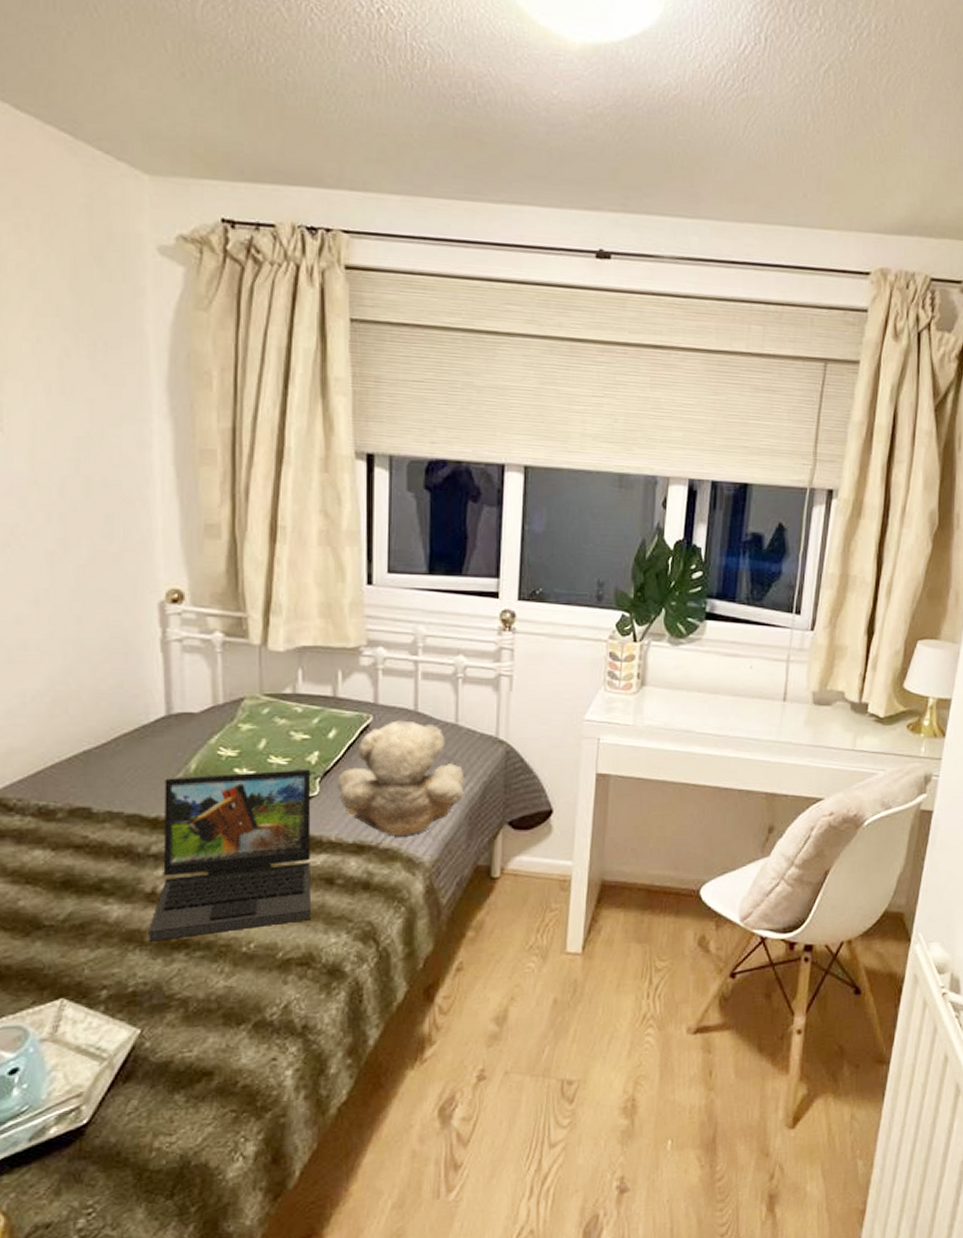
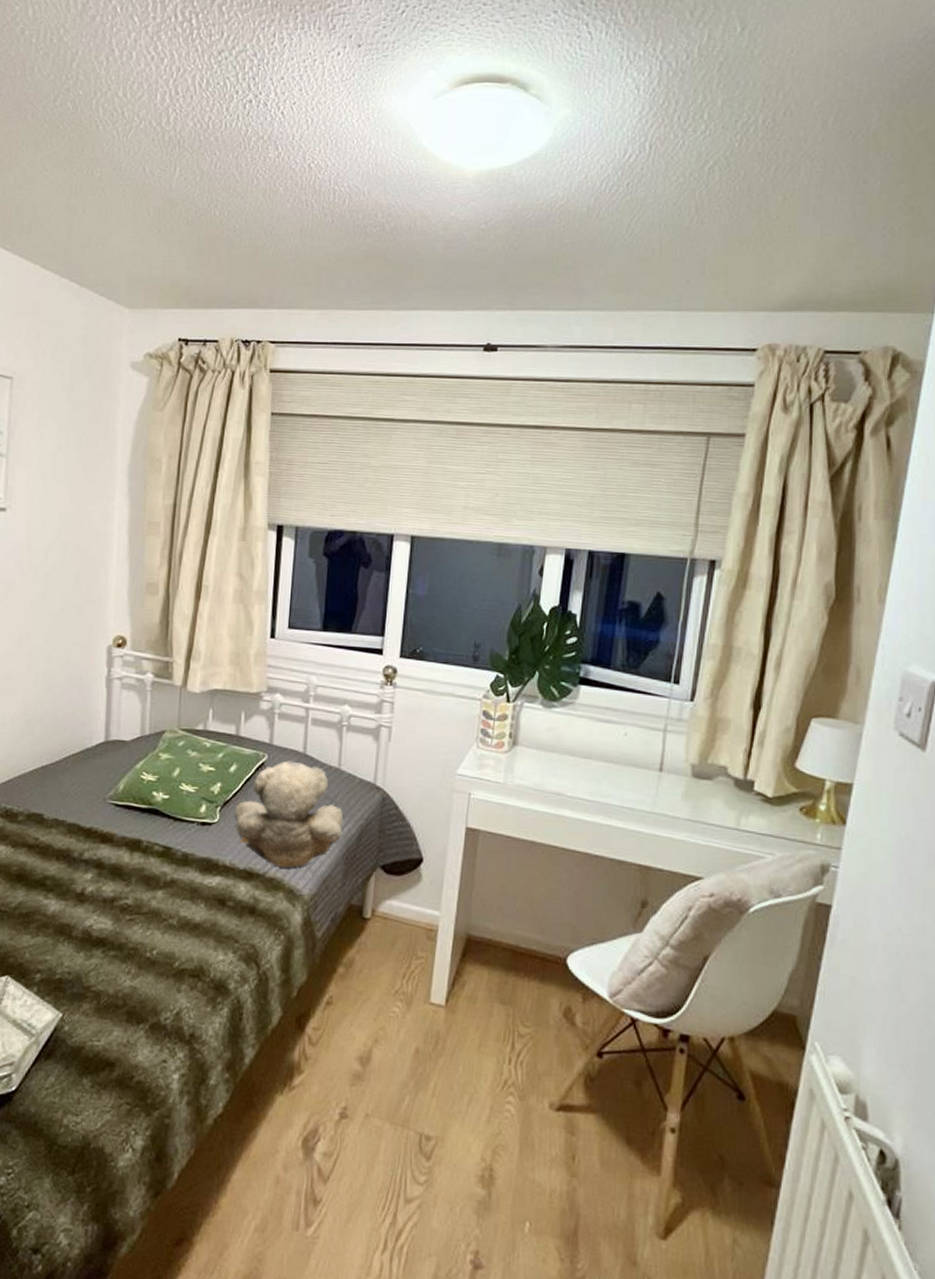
laptop: present [148,769,312,942] -> none [75,795,214,937]

